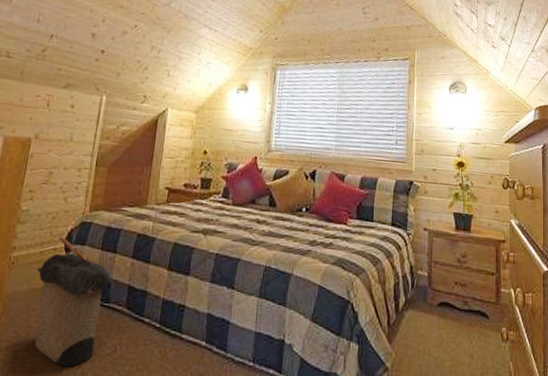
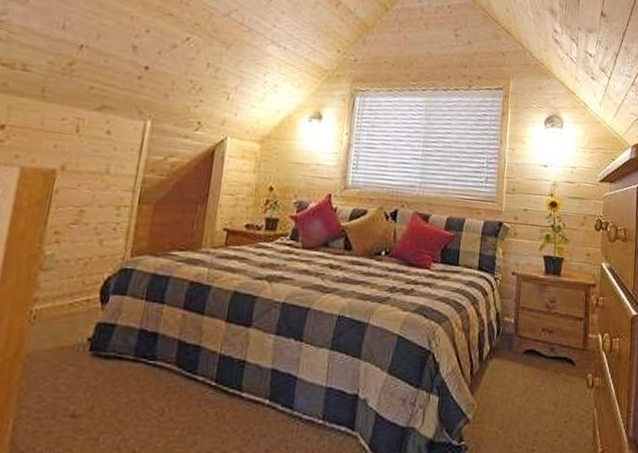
laundry hamper: present [33,236,116,367] -> none [62,285,164,434]

